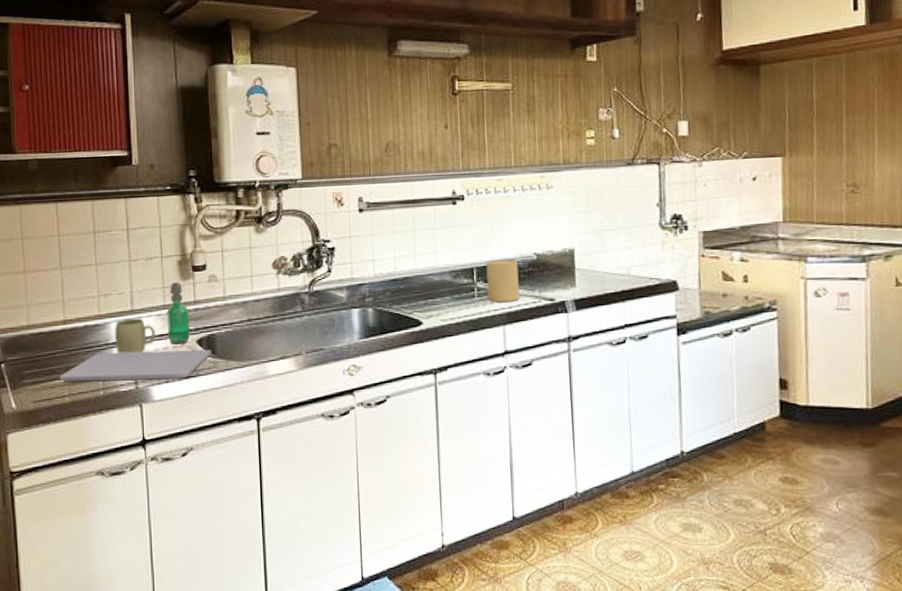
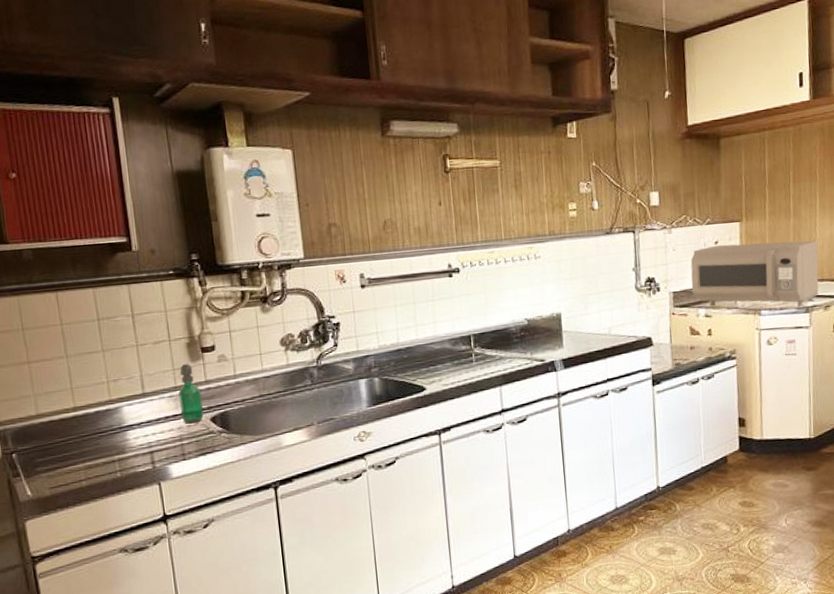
cutting board: present [59,350,212,383] -> none [74,426,226,467]
mug: present [115,318,155,354] -> none [127,400,169,436]
pen holder: present [486,258,520,303] -> none [482,325,514,366]
microwave: none [724,180,878,254] -> present [690,241,819,306]

